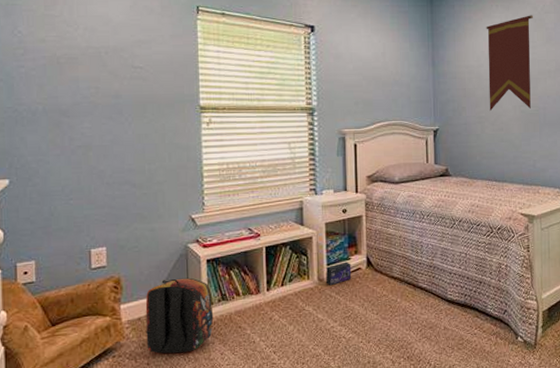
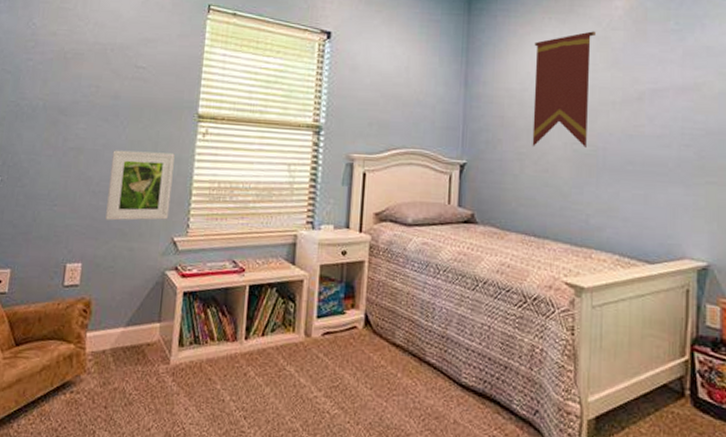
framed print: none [121,142,184,207] -> present [105,150,175,221]
backpack: present [145,277,214,354] -> none [107,309,184,401]
box: present [325,262,352,286] -> none [313,316,346,344]

